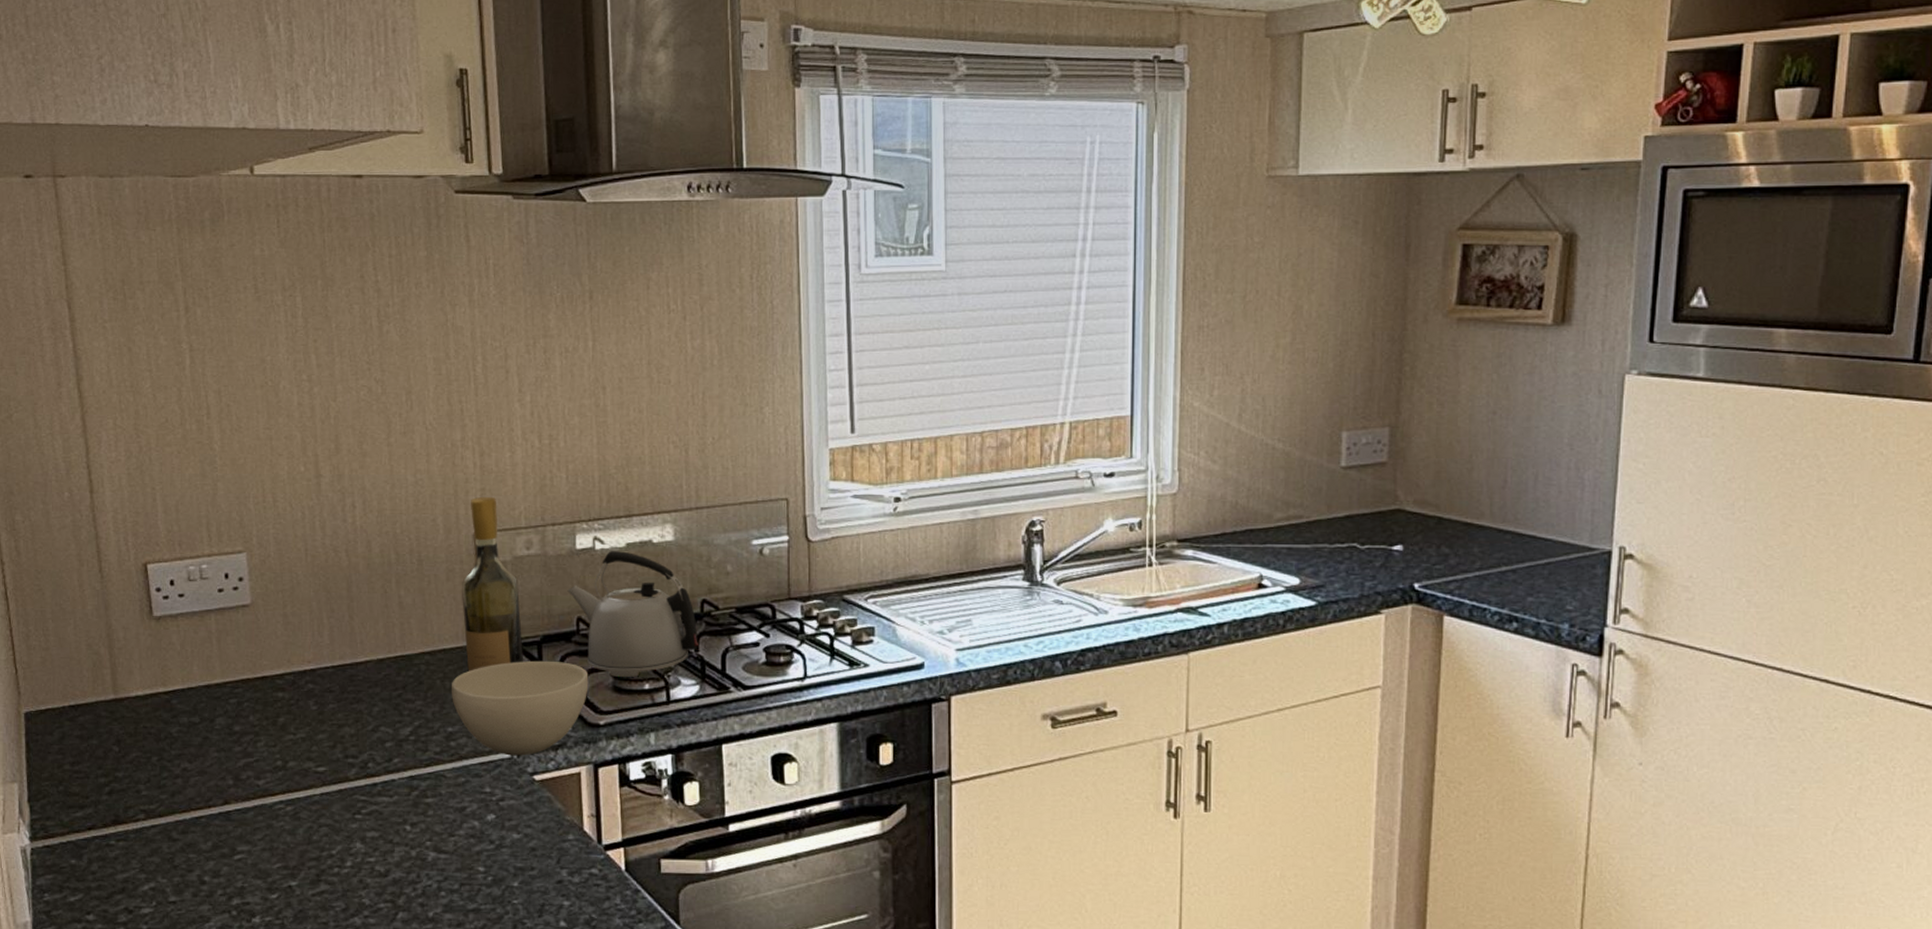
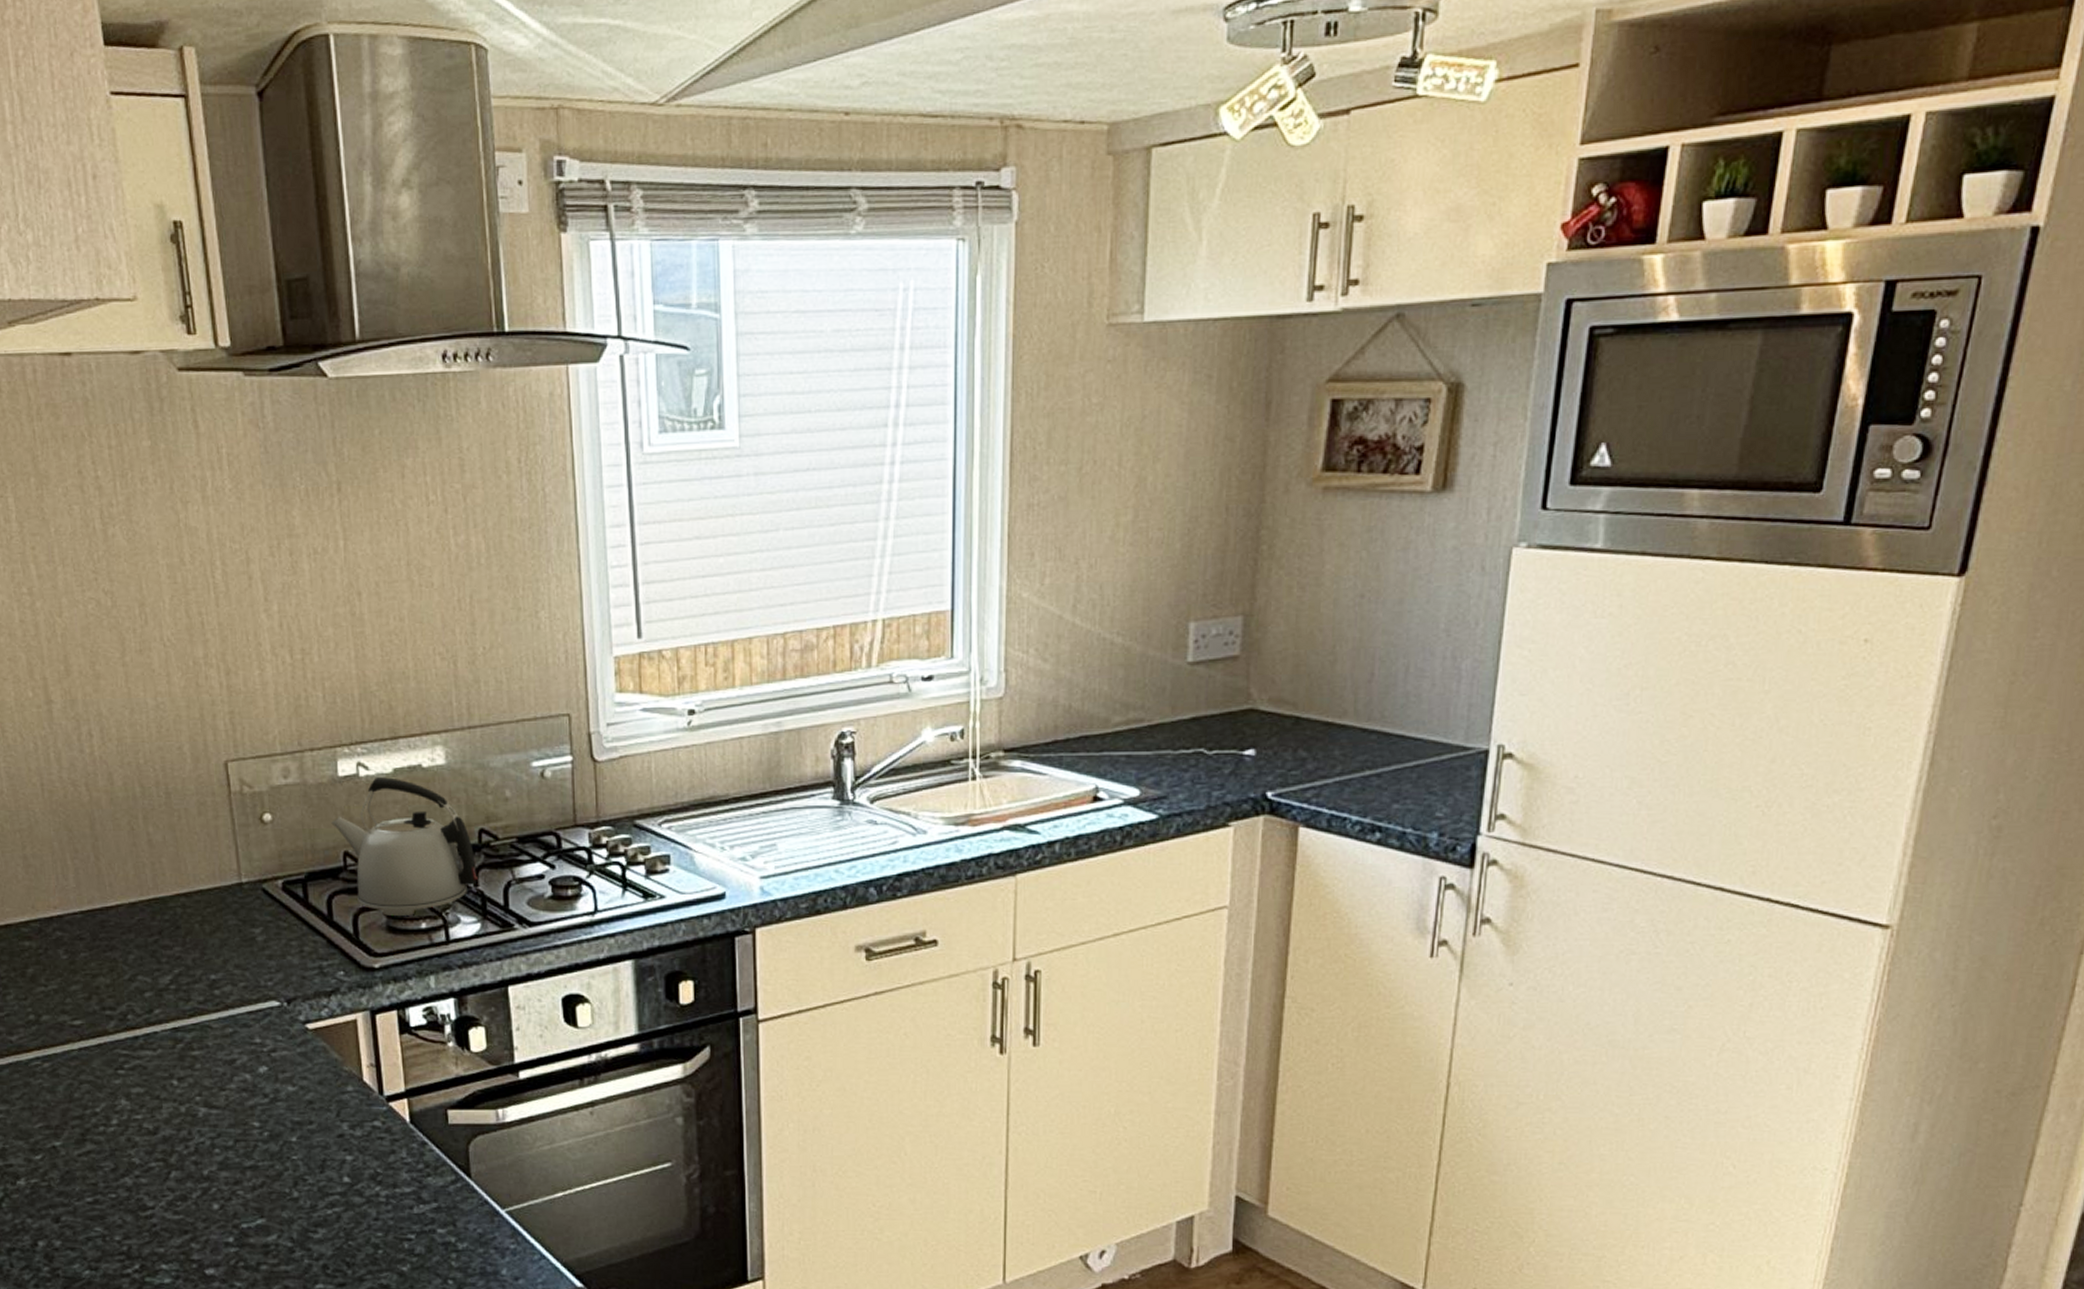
bowl: present [452,660,589,756] -> none [211,900,360,1004]
bottle: present [461,496,524,672] -> none [214,720,289,914]

